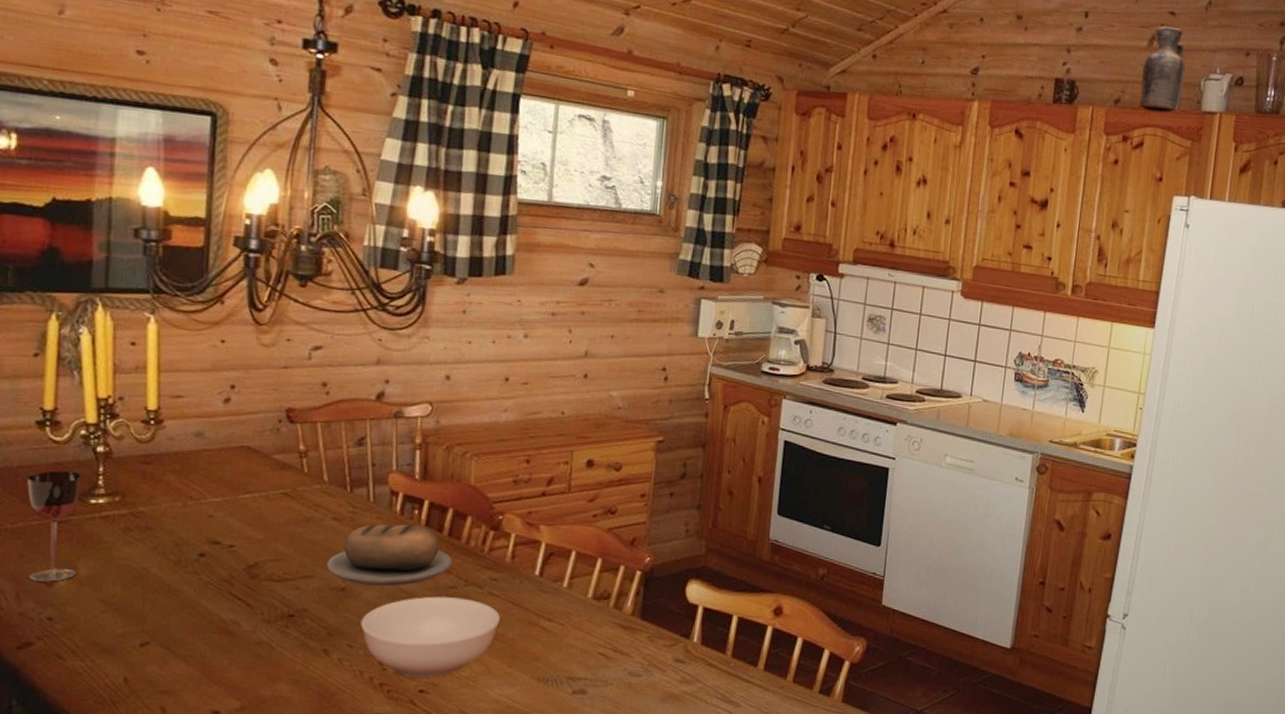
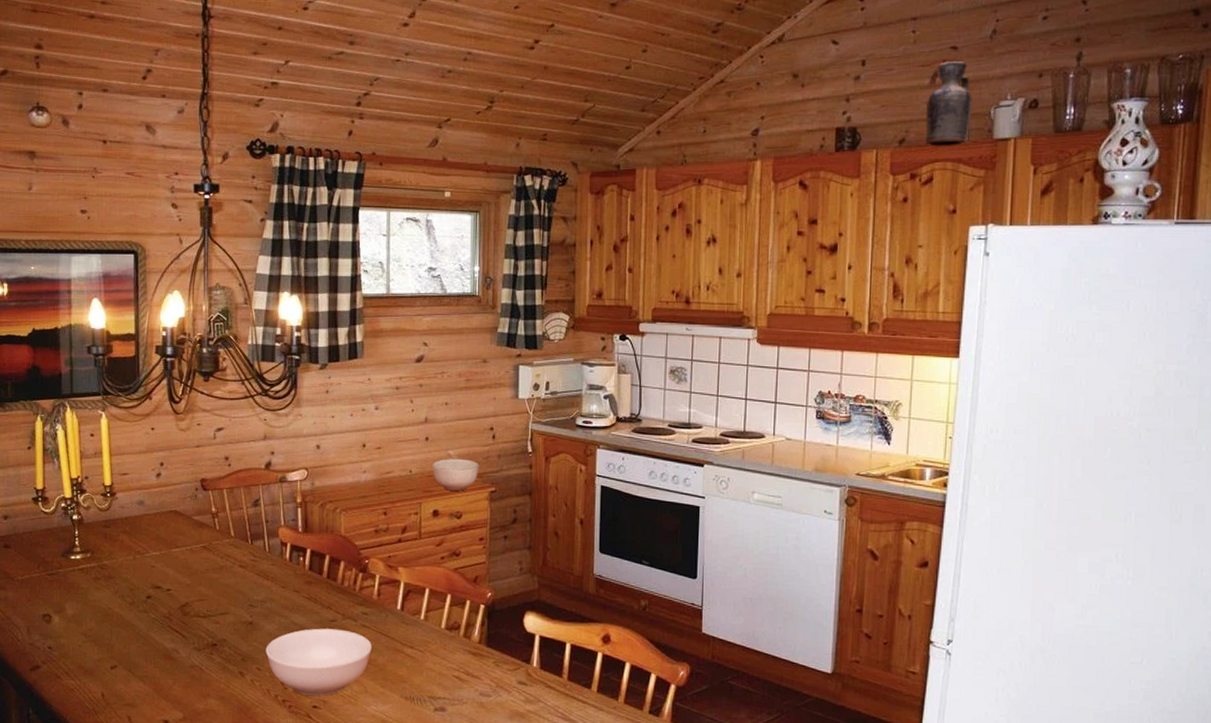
wineglass: present [27,470,82,582] -> none [30,535,66,620]
bread: present [327,524,453,587] -> none [238,569,332,620]
bowl: none [589,400,647,439] -> present [432,458,479,491]

